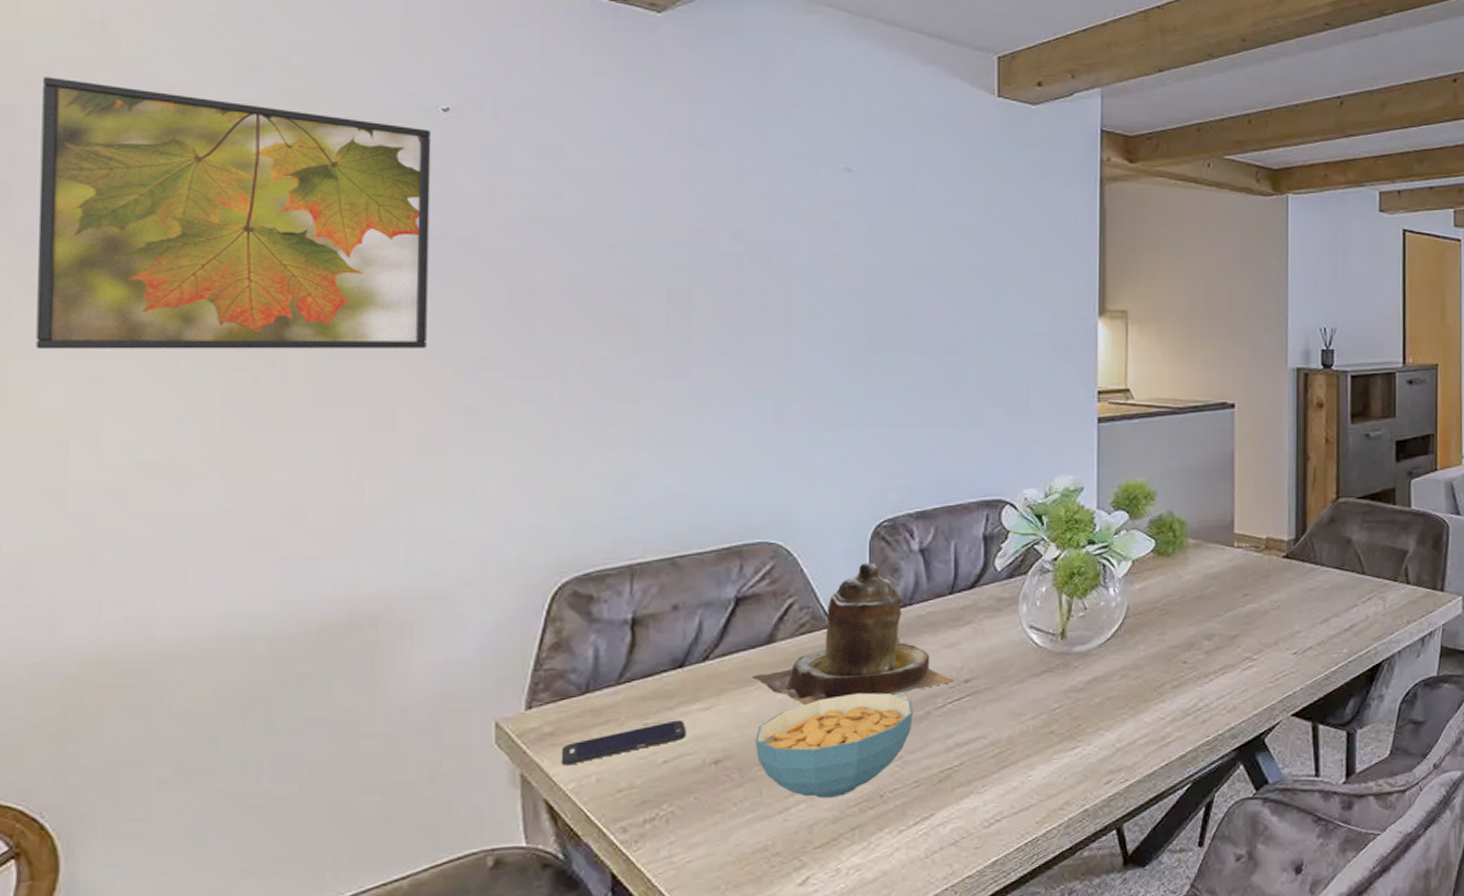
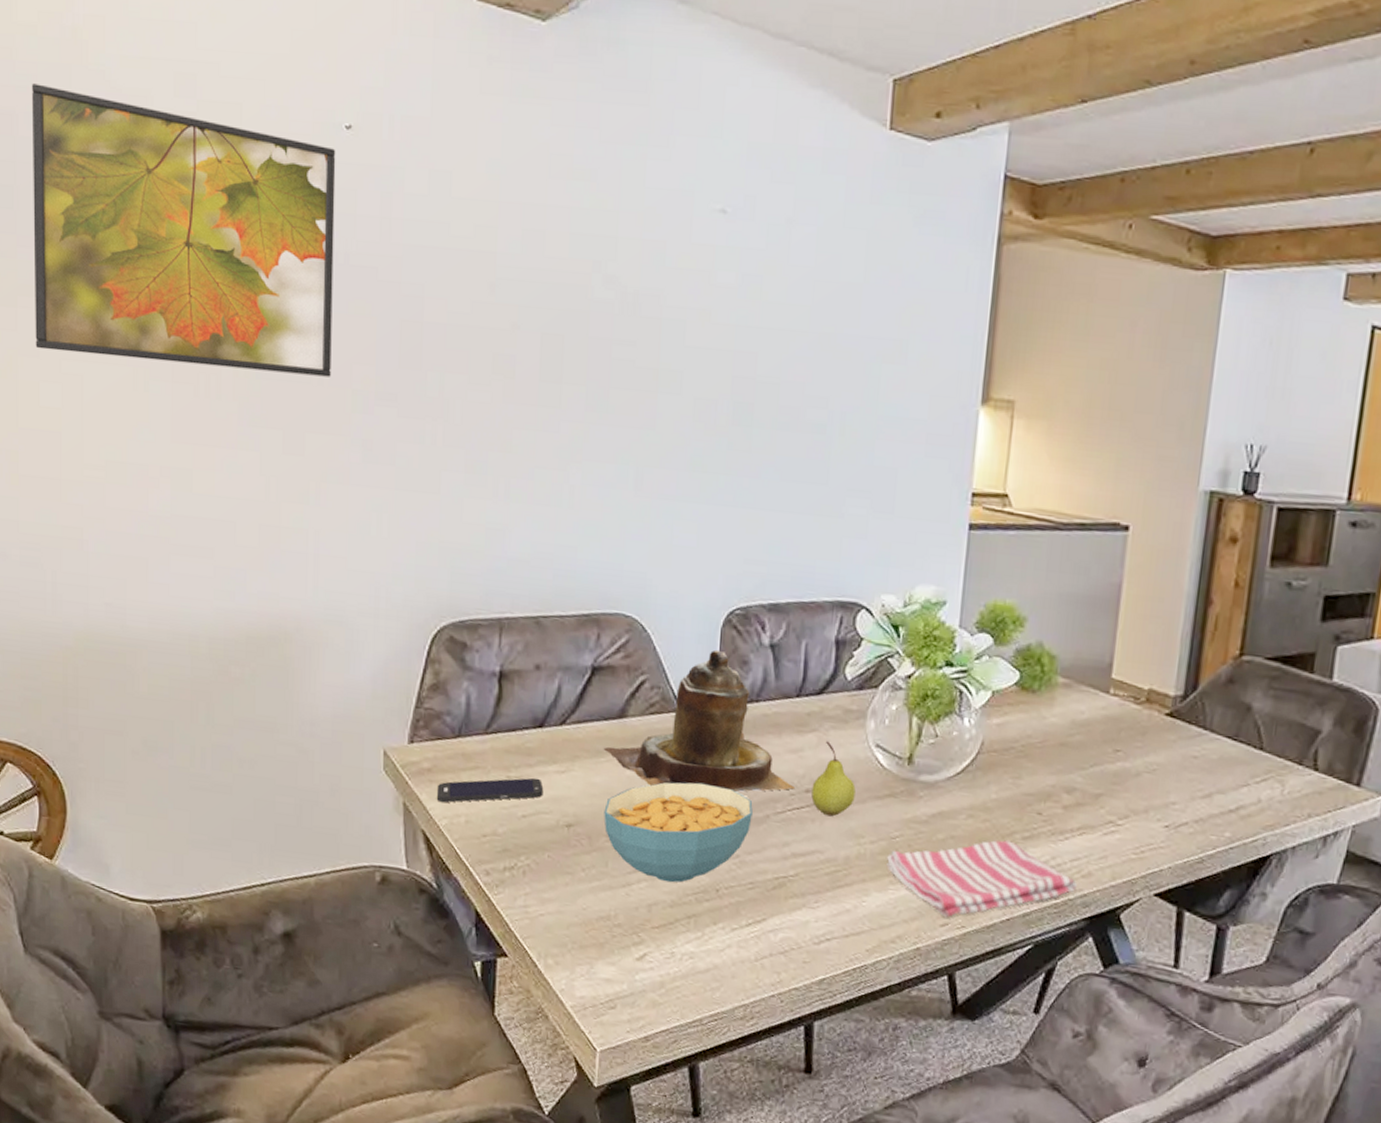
fruit: none [971,630,1013,702] -> present [811,740,856,817]
dish towel: none [1049,692,1224,775] -> present [886,840,1077,918]

